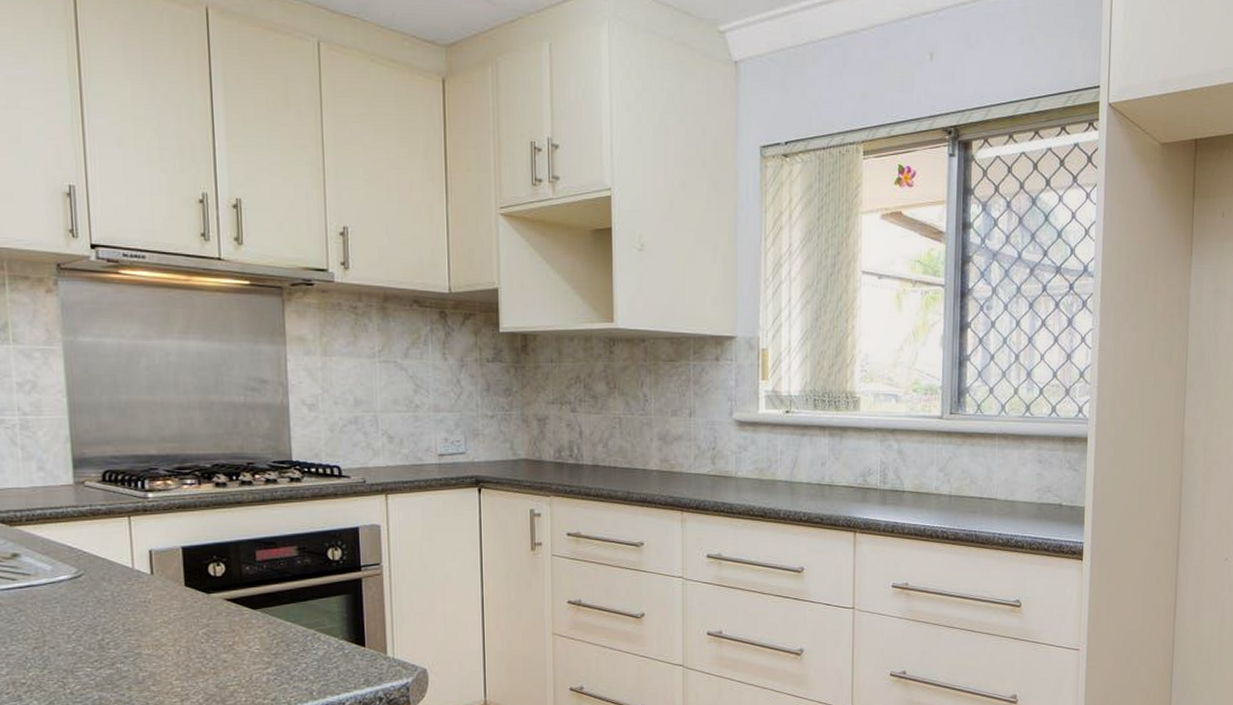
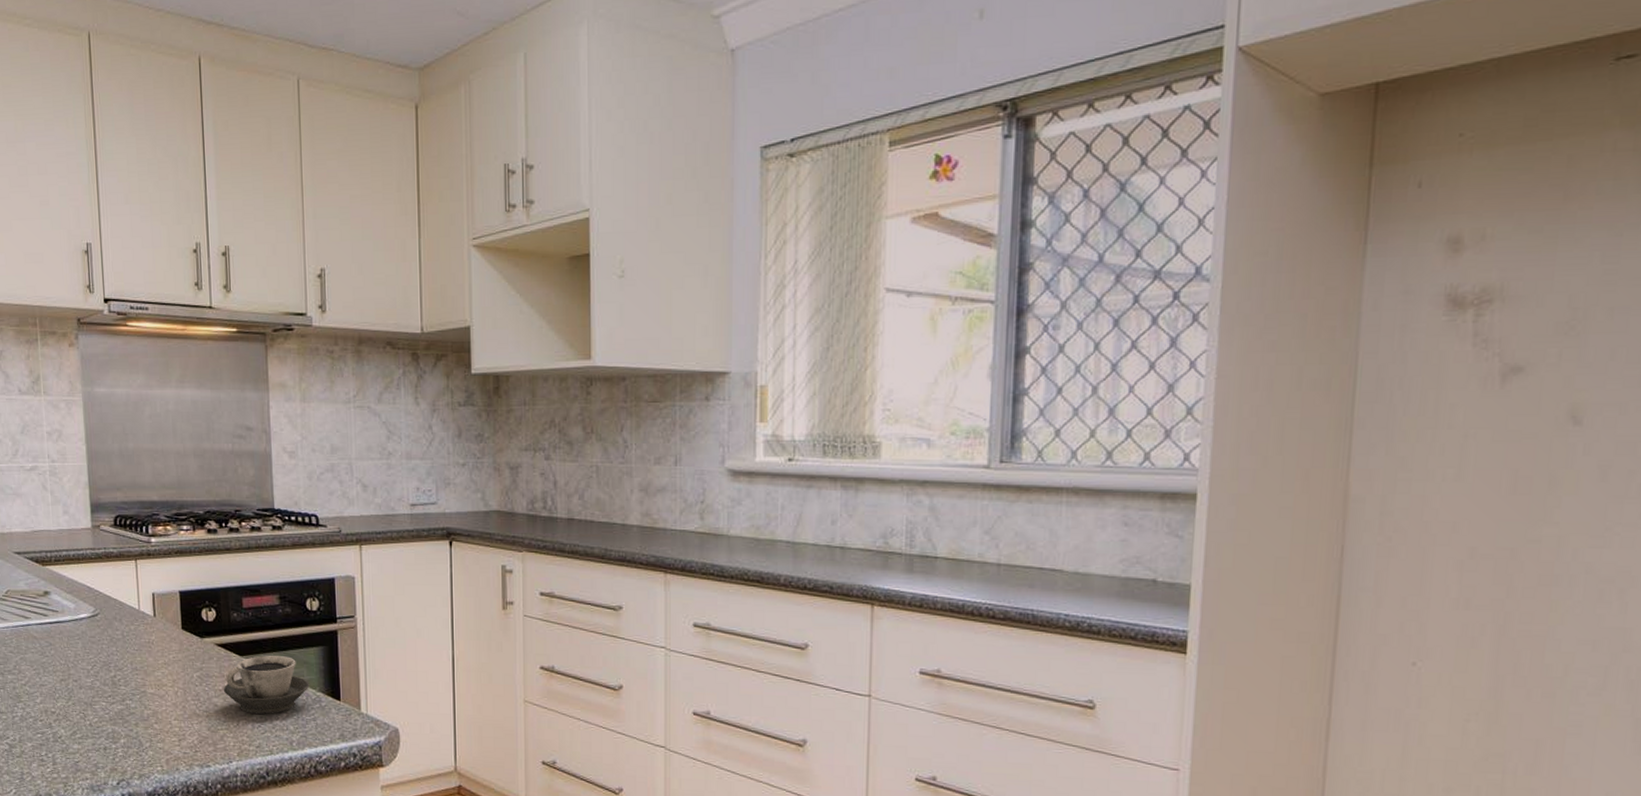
cup: none [233,607,332,667] -> present [223,655,310,714]

